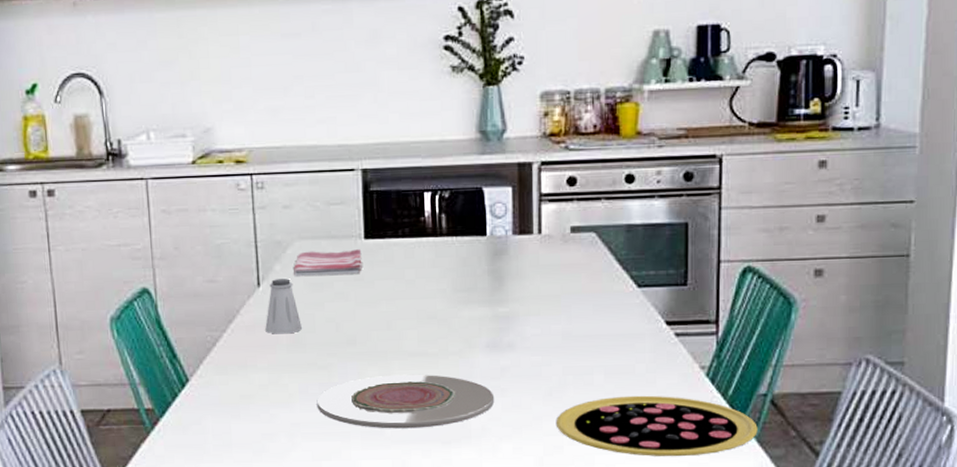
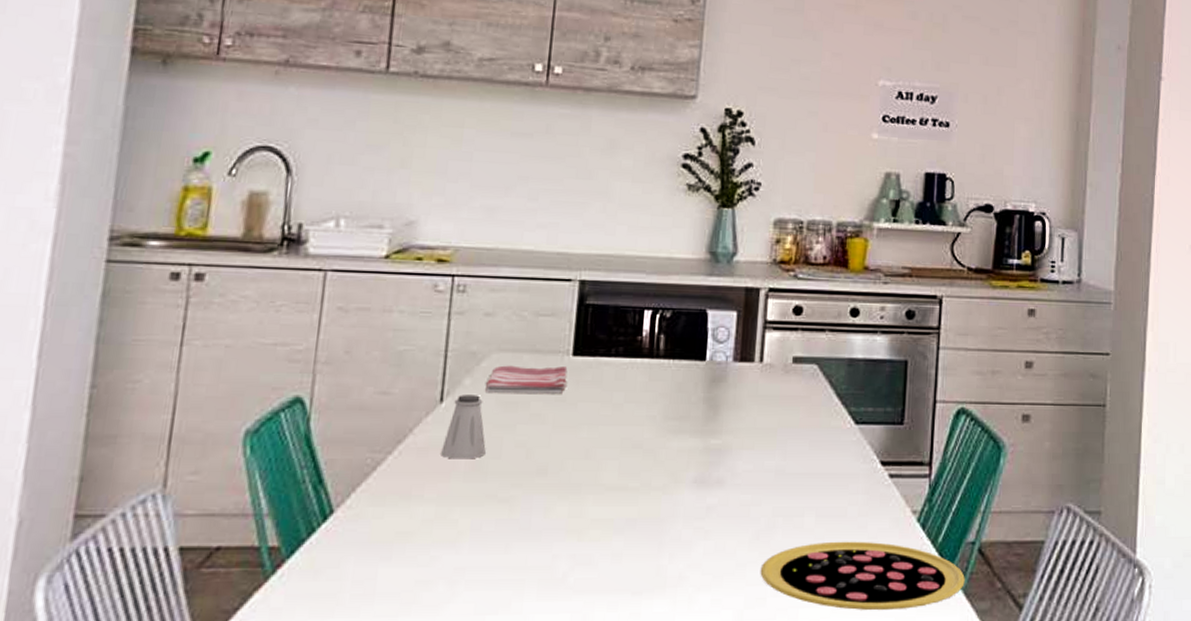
plate: present [316,374,495,429] -> none [489,511,697,576]

